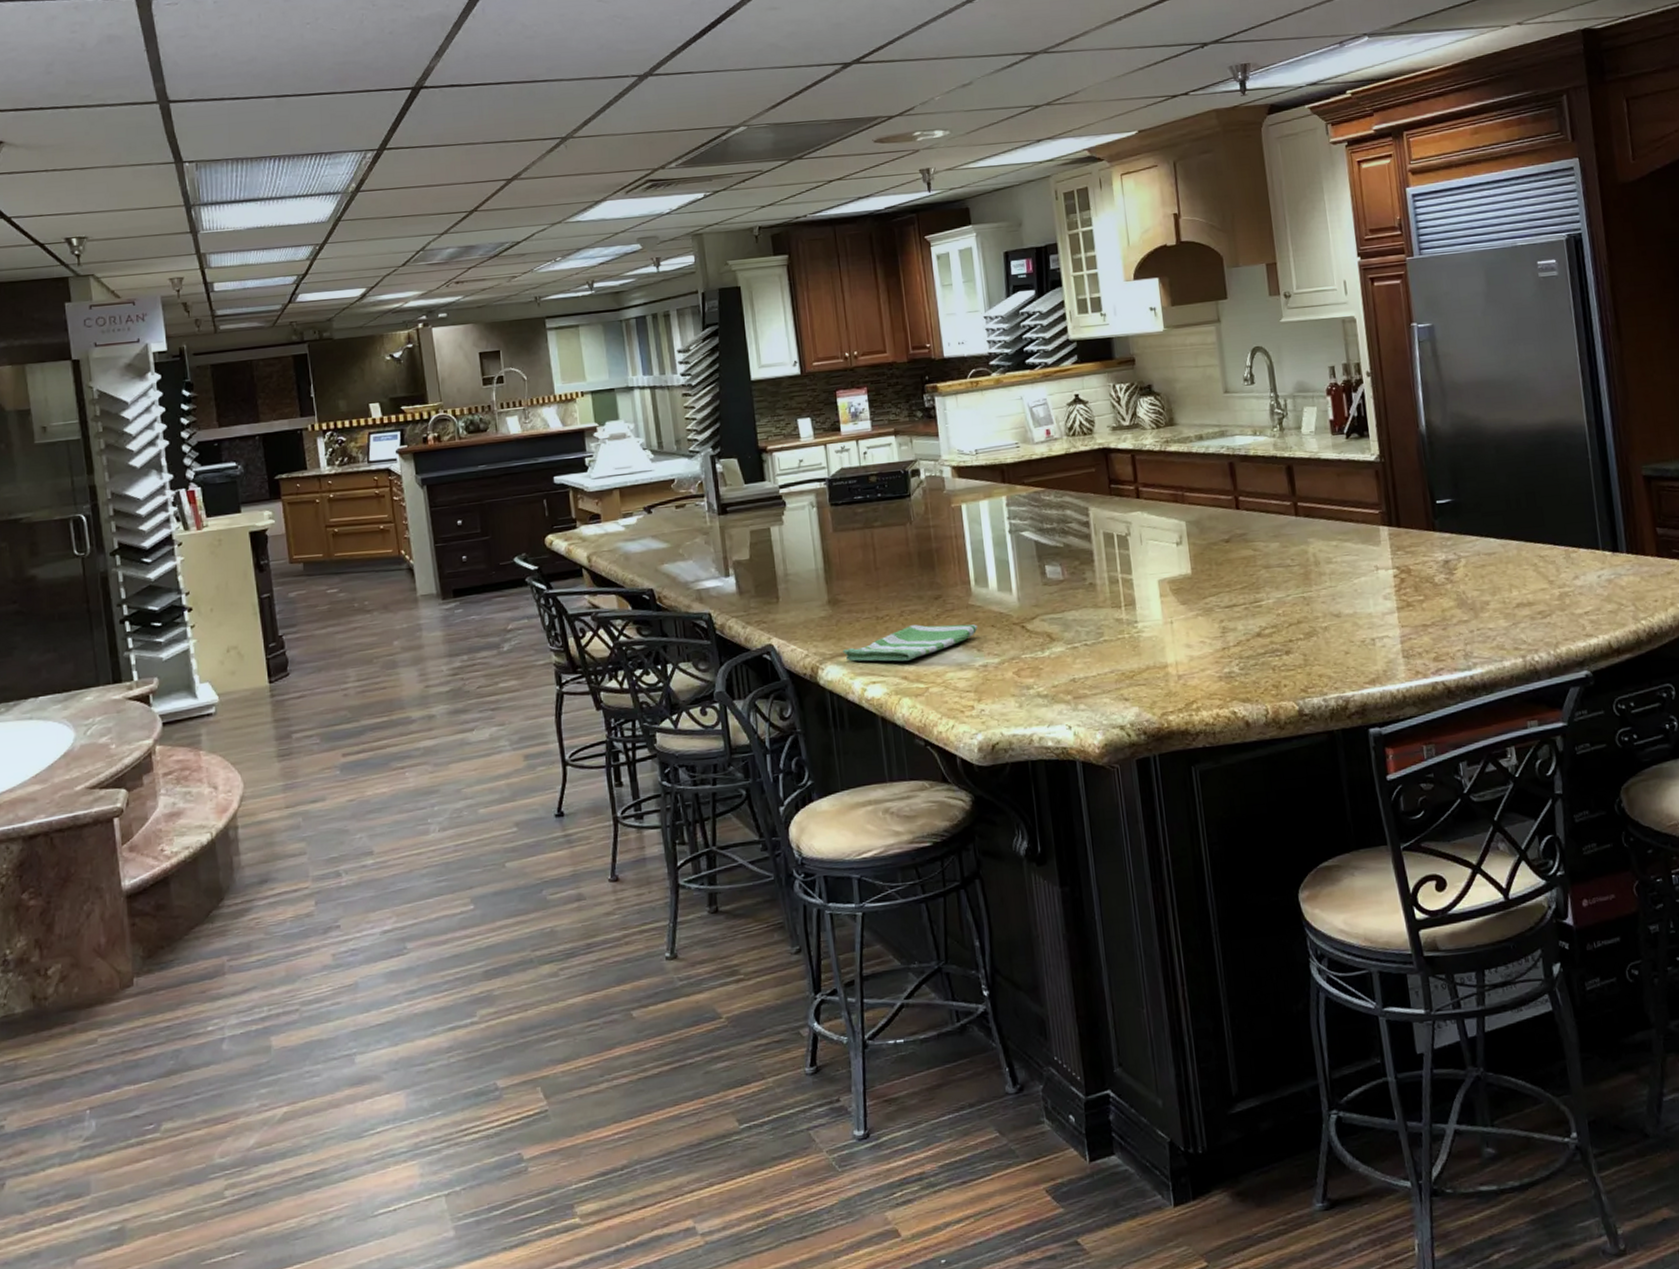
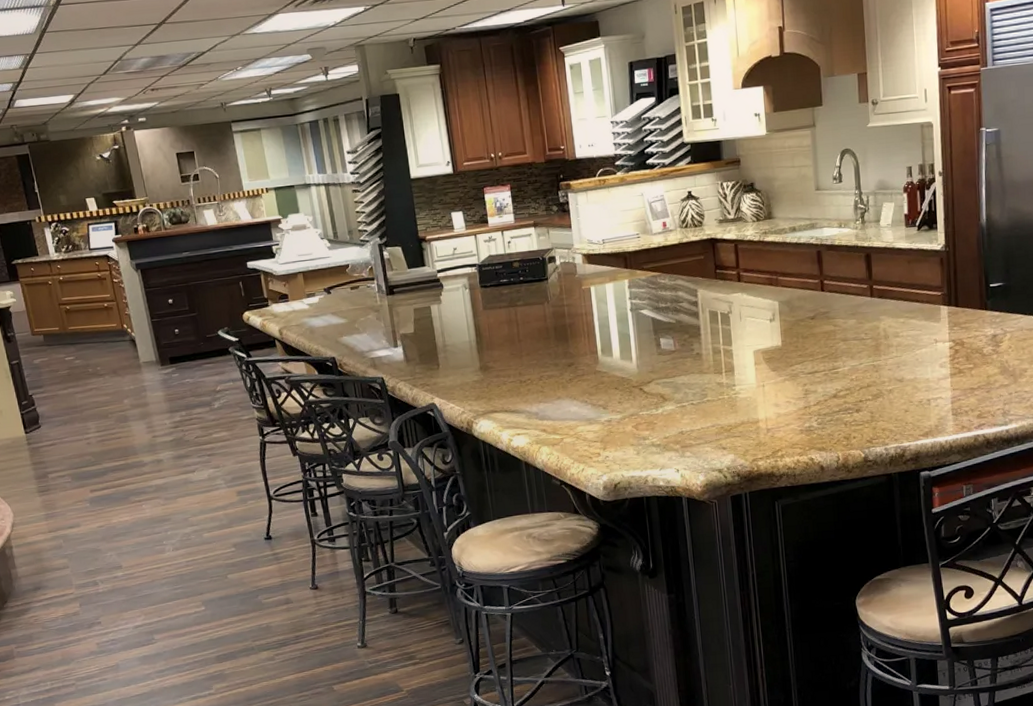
dish towel: present [842,624,978,662] -> none [492,387,604,417]

